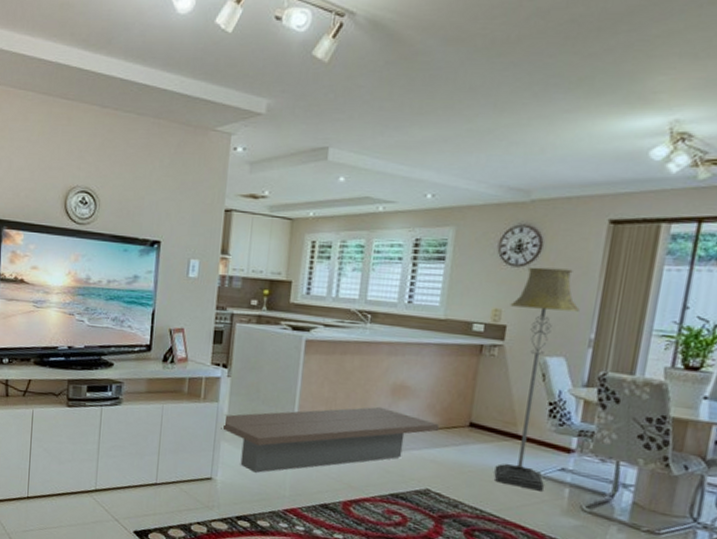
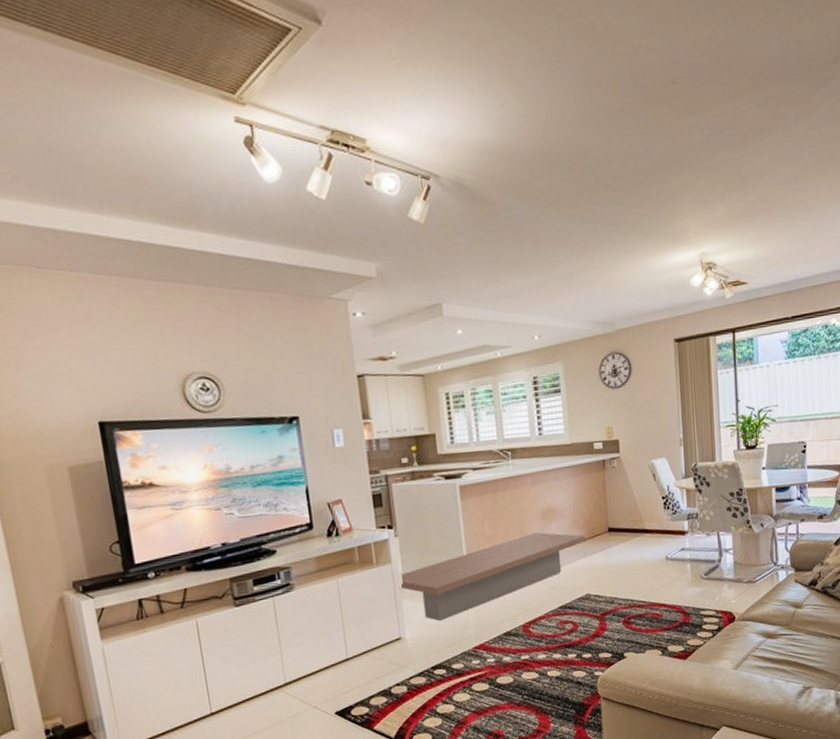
floor lamp: present [494,267,580,491] -> none [617,384,672,573]

